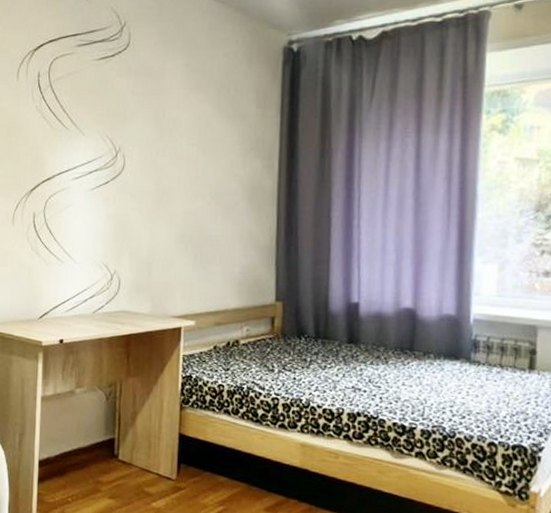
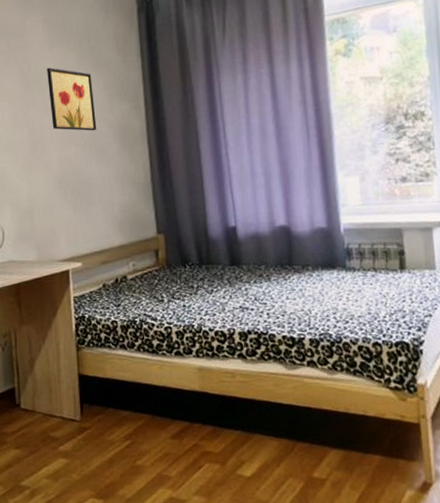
wall art: none [180,115,227,186] -> present [47,67,97,131]

